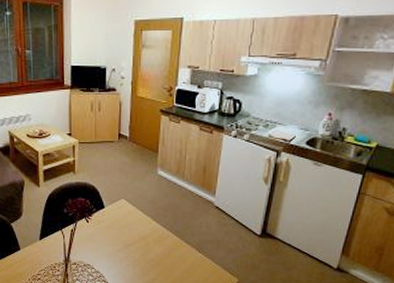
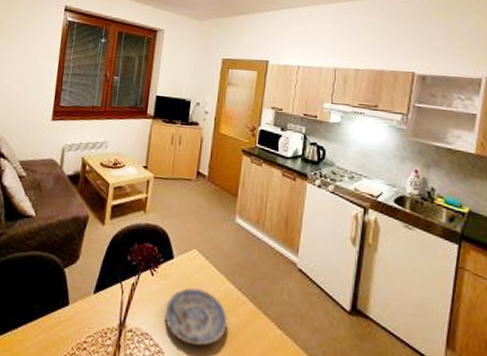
plate: none [101,229,155,269] -> present [164,288,228,346]

